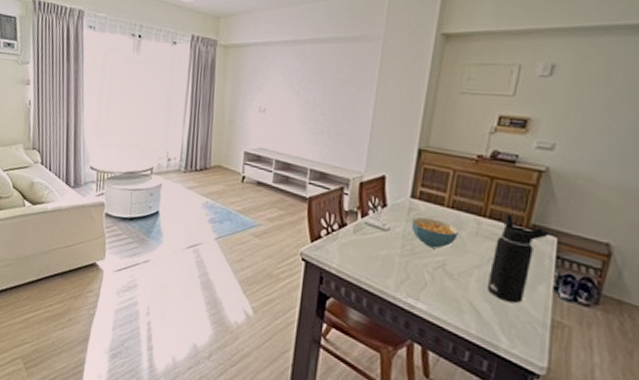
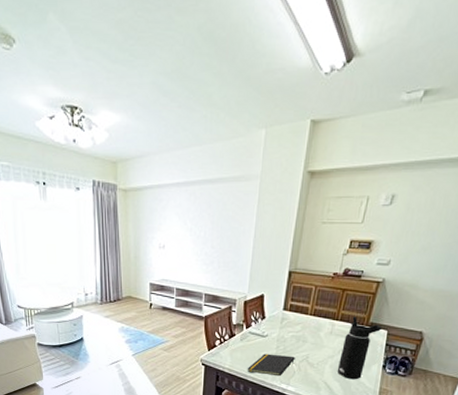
notepad: none [361,253,427,287] -> present [247,353,295,377]
cereal bowl: present [411,216,459,248] -> none [283,324,318,346]

